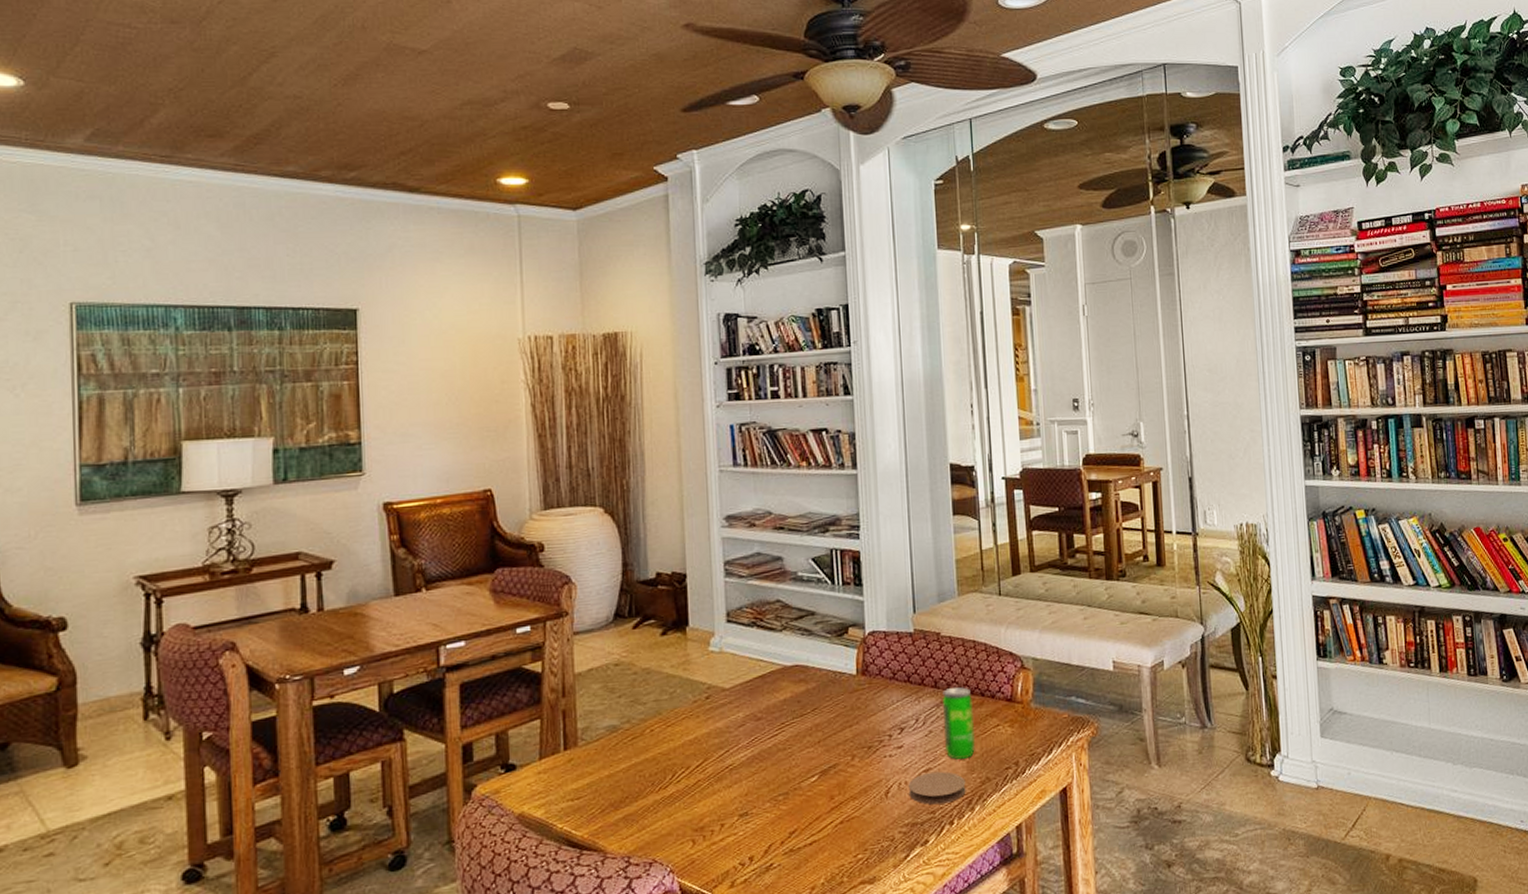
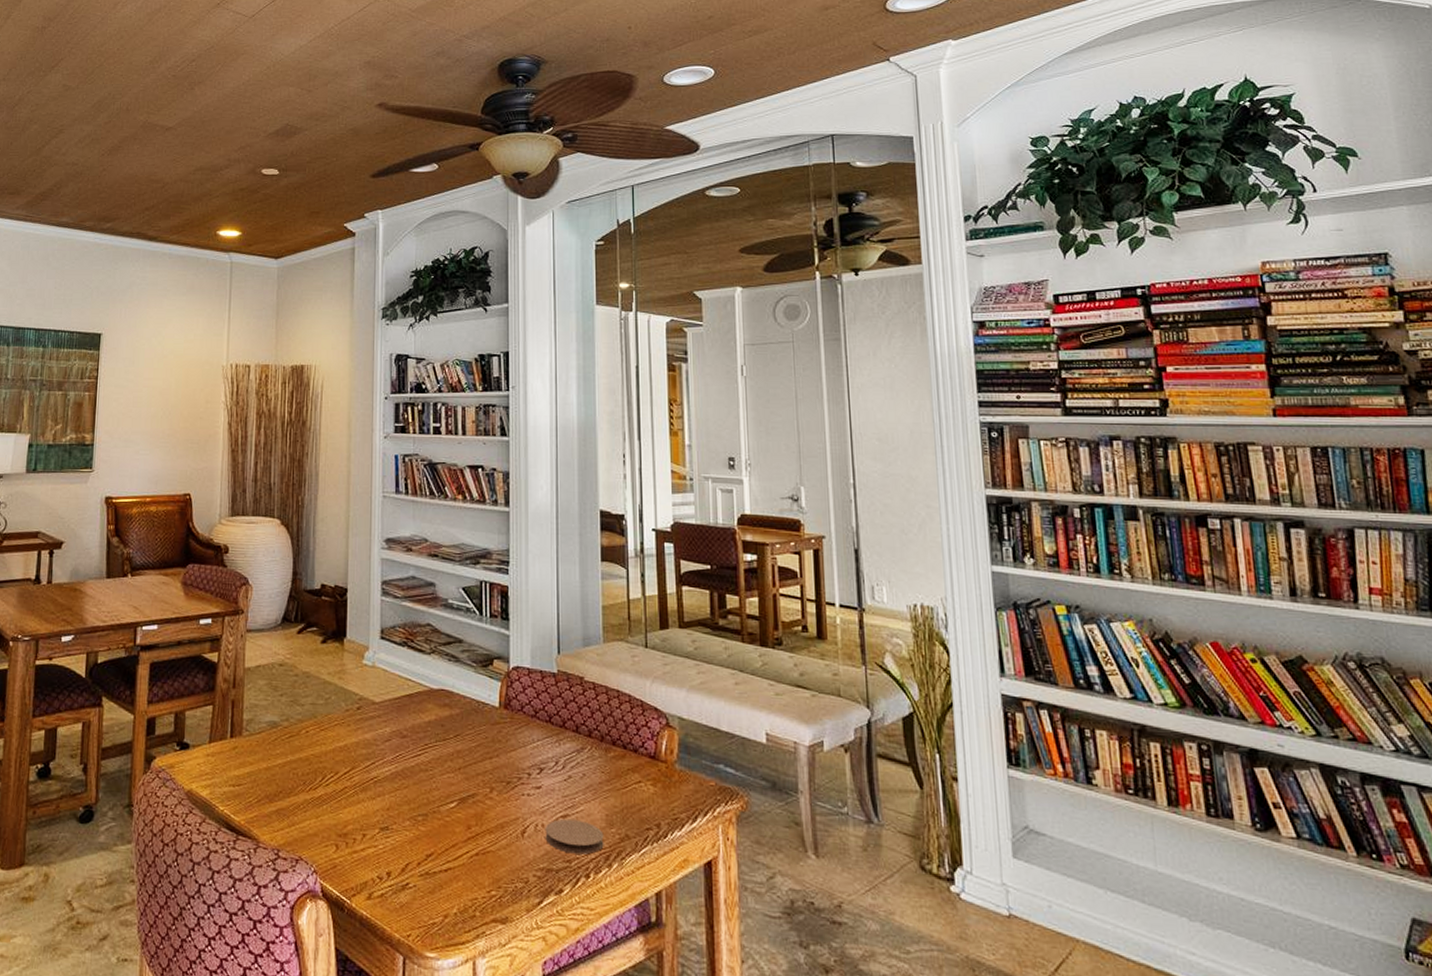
beverage can: present [942,687,976,761] -> none [584,735,616,812]

